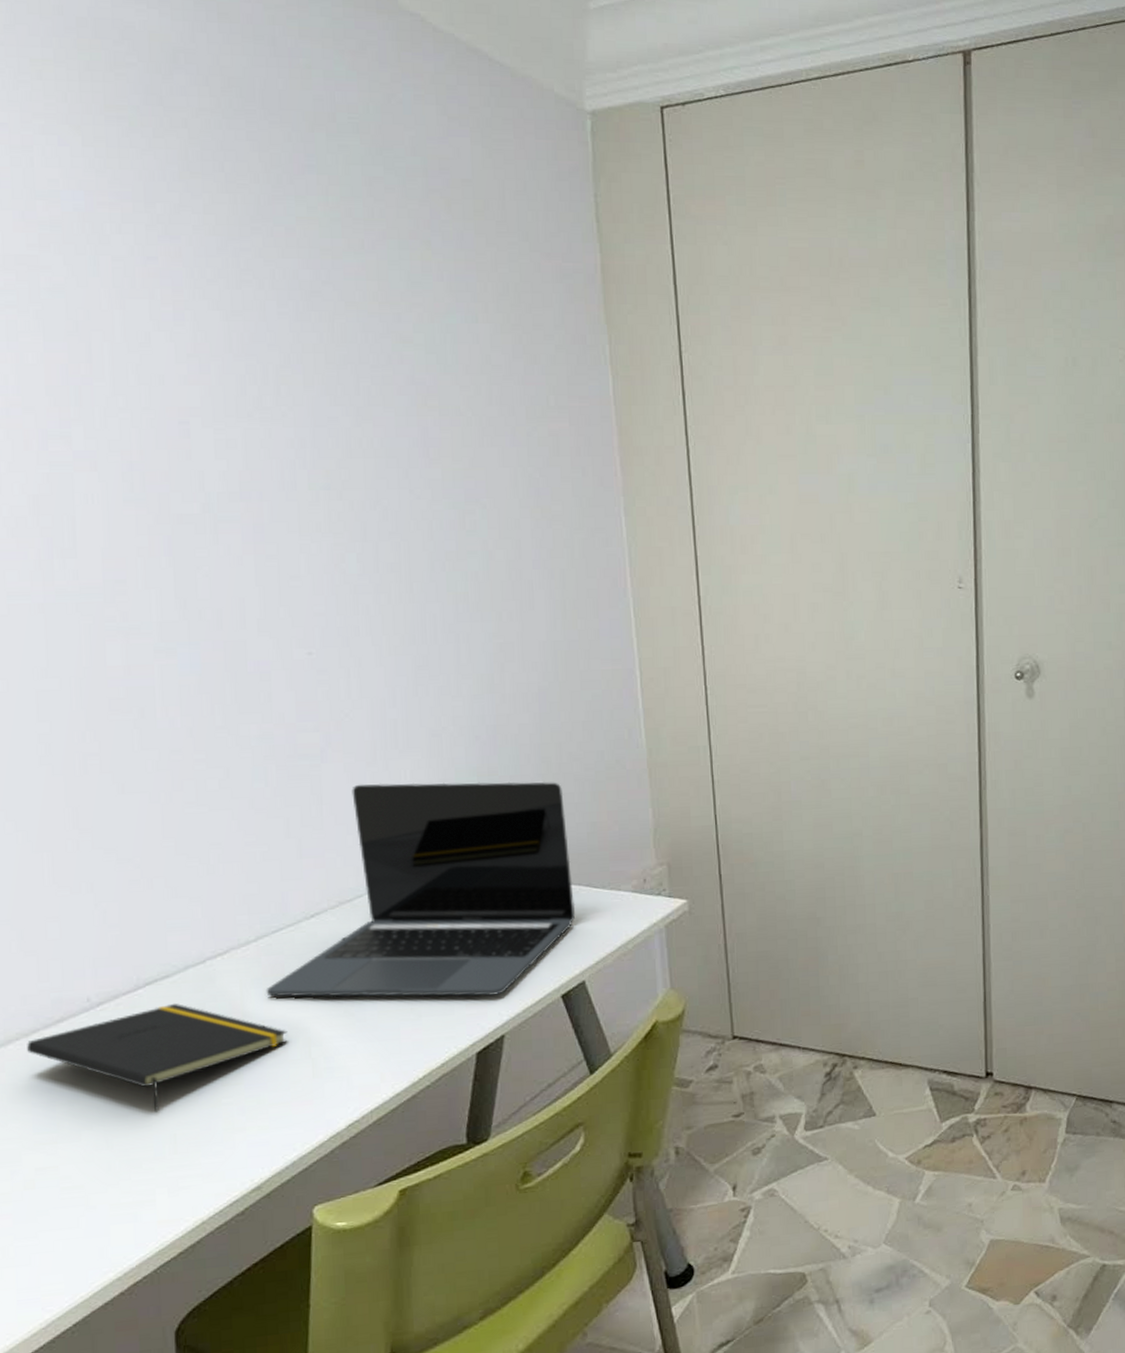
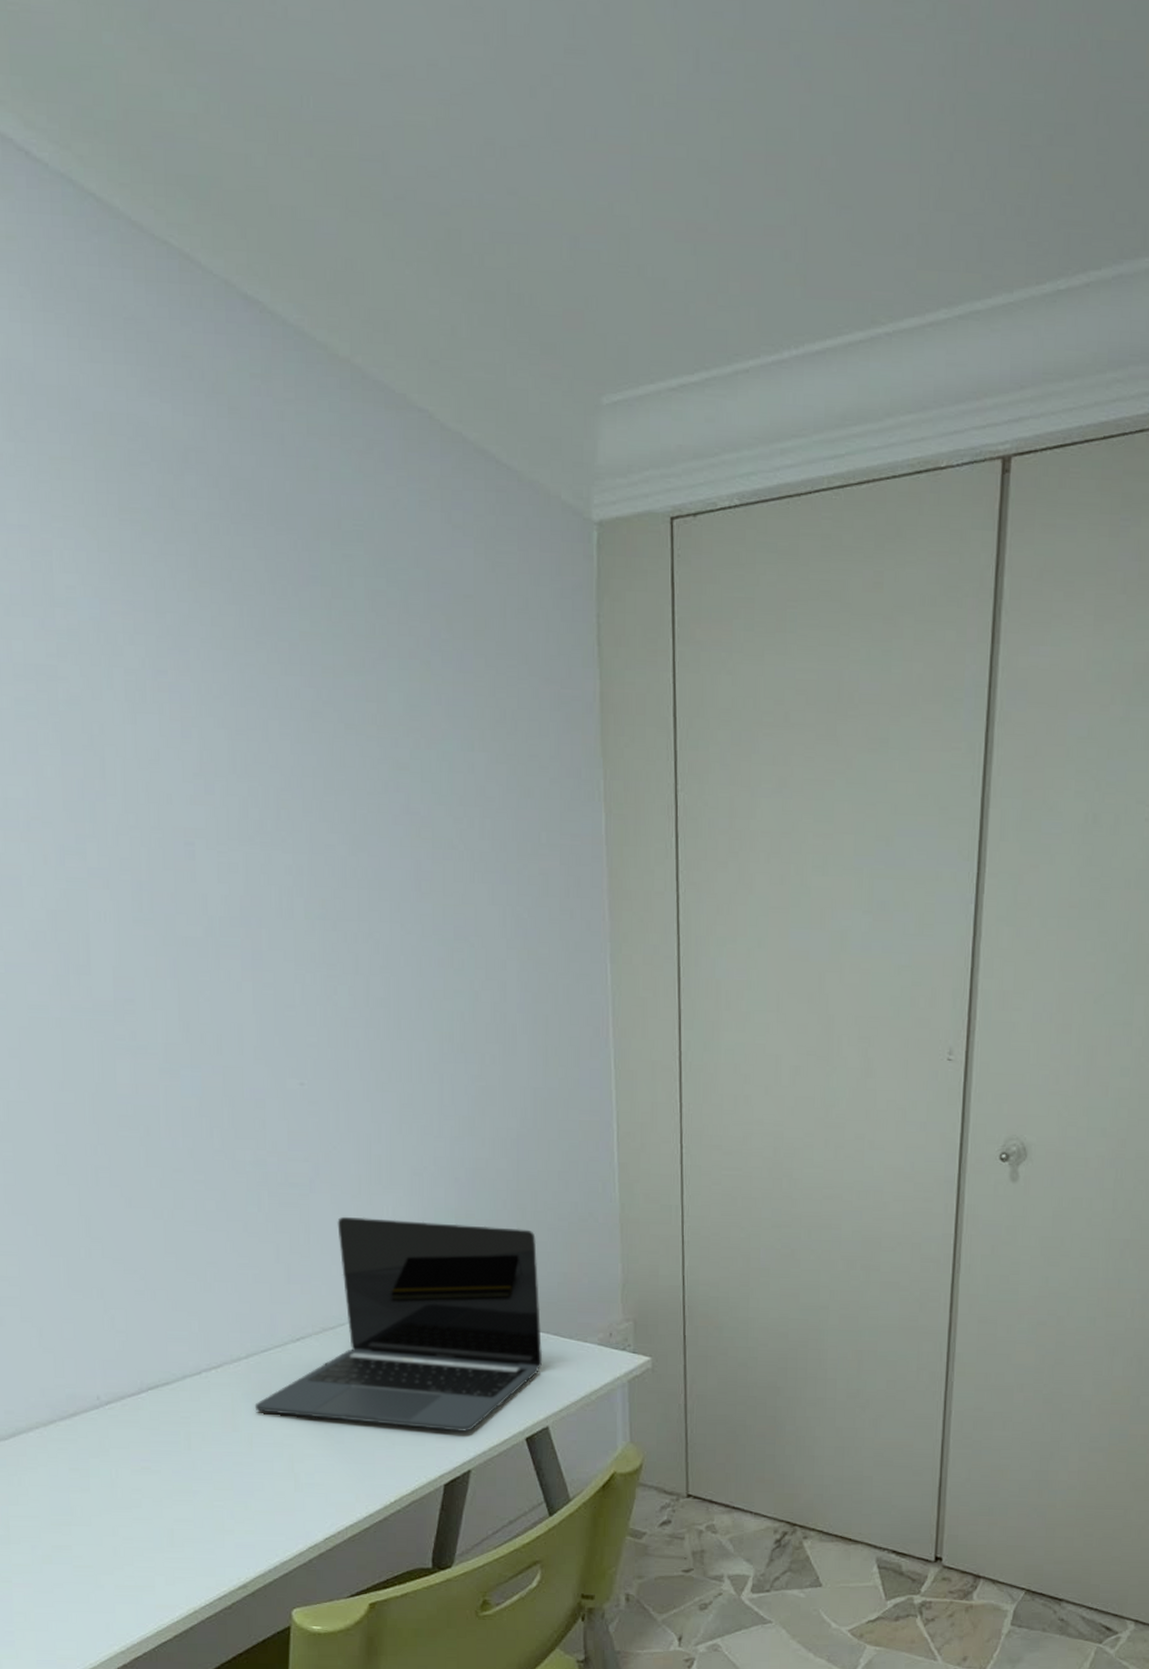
notepad: present [27,1004,288,1112] -> none [45,1410,273,1507]

